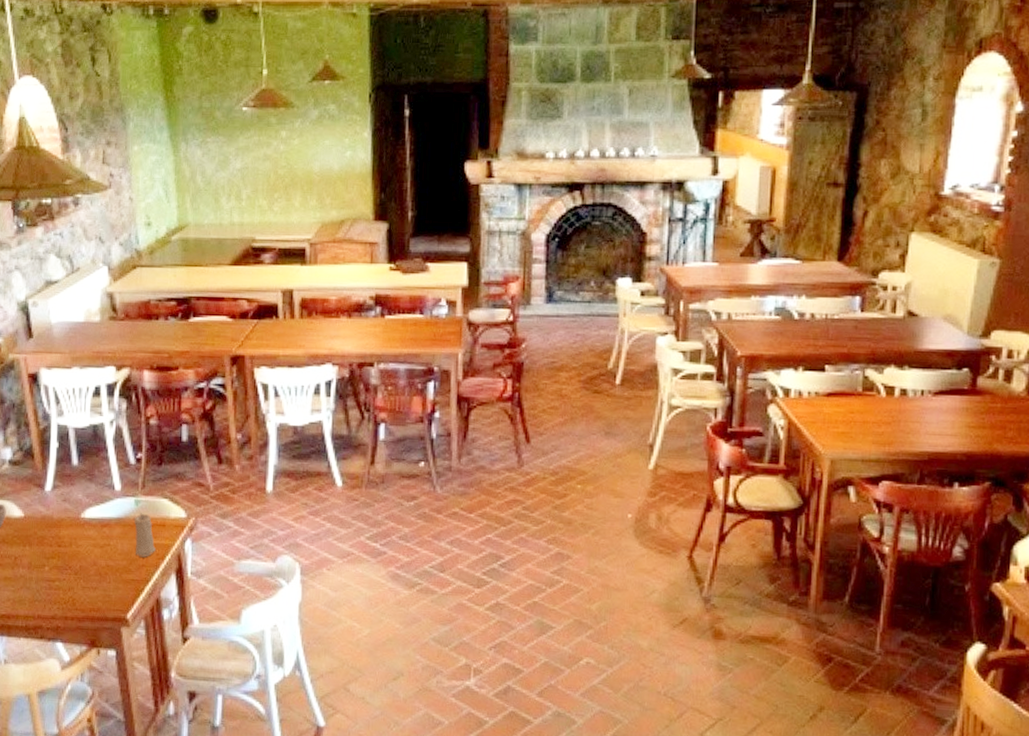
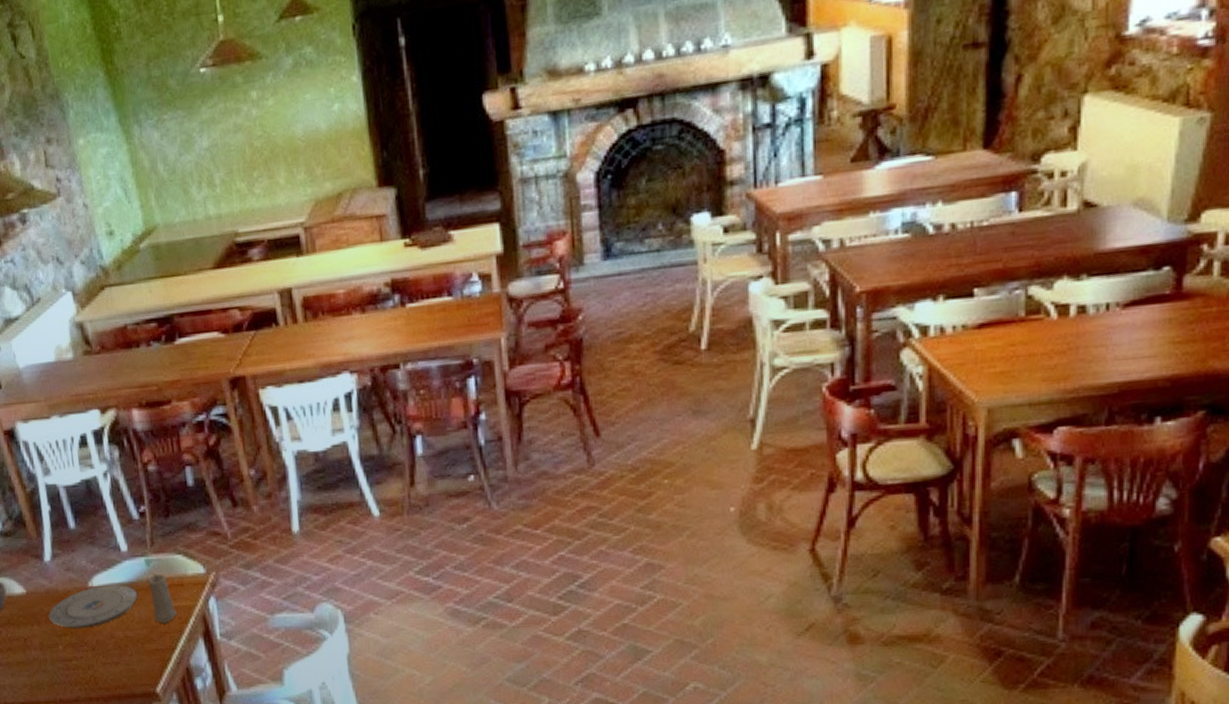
plate: none [40,517,124,554] -> present [48,584,138,629]

